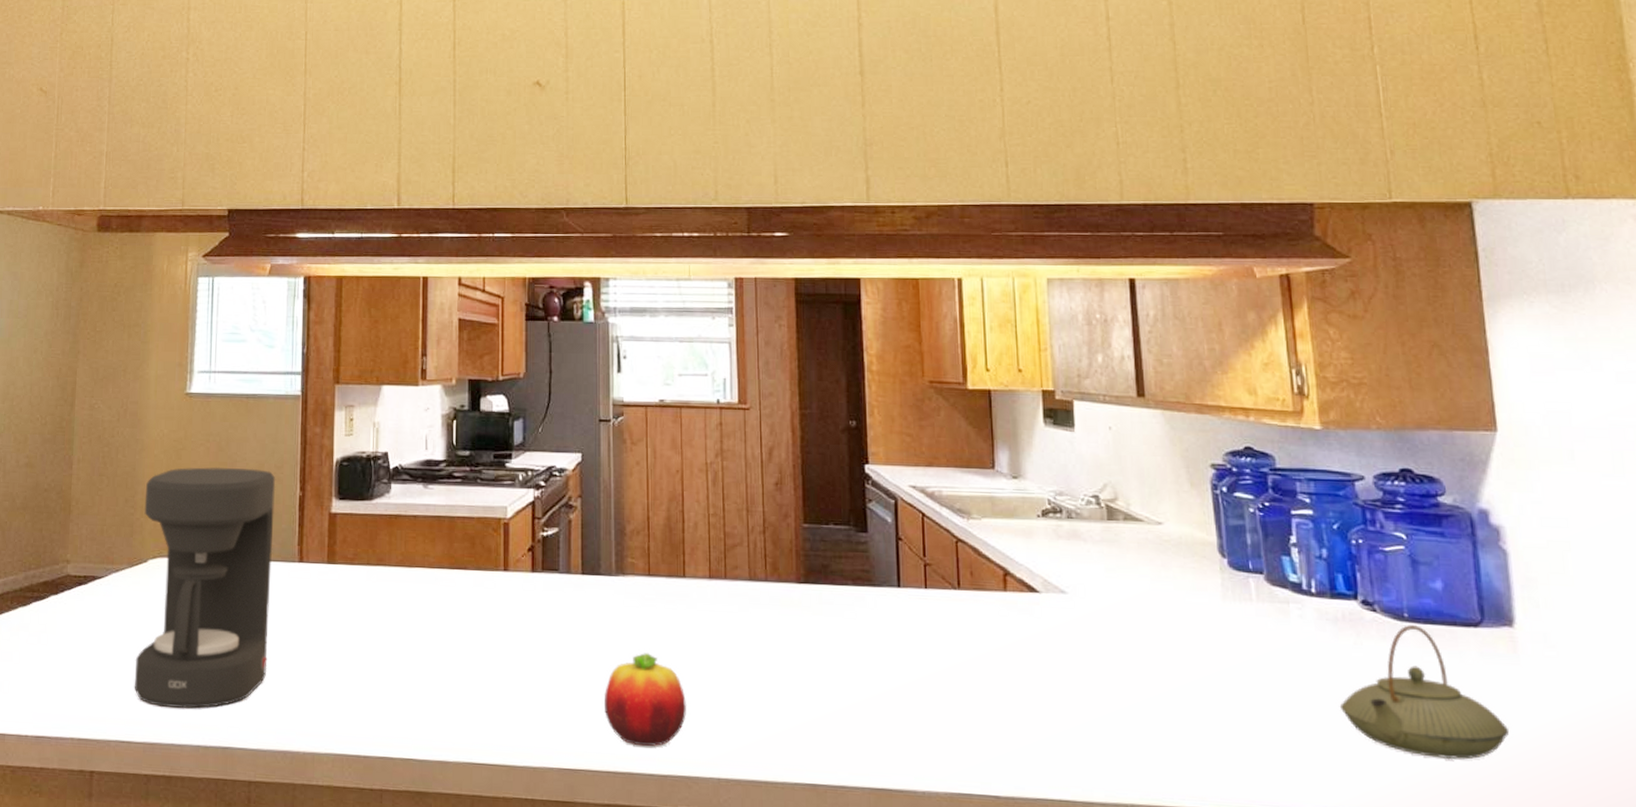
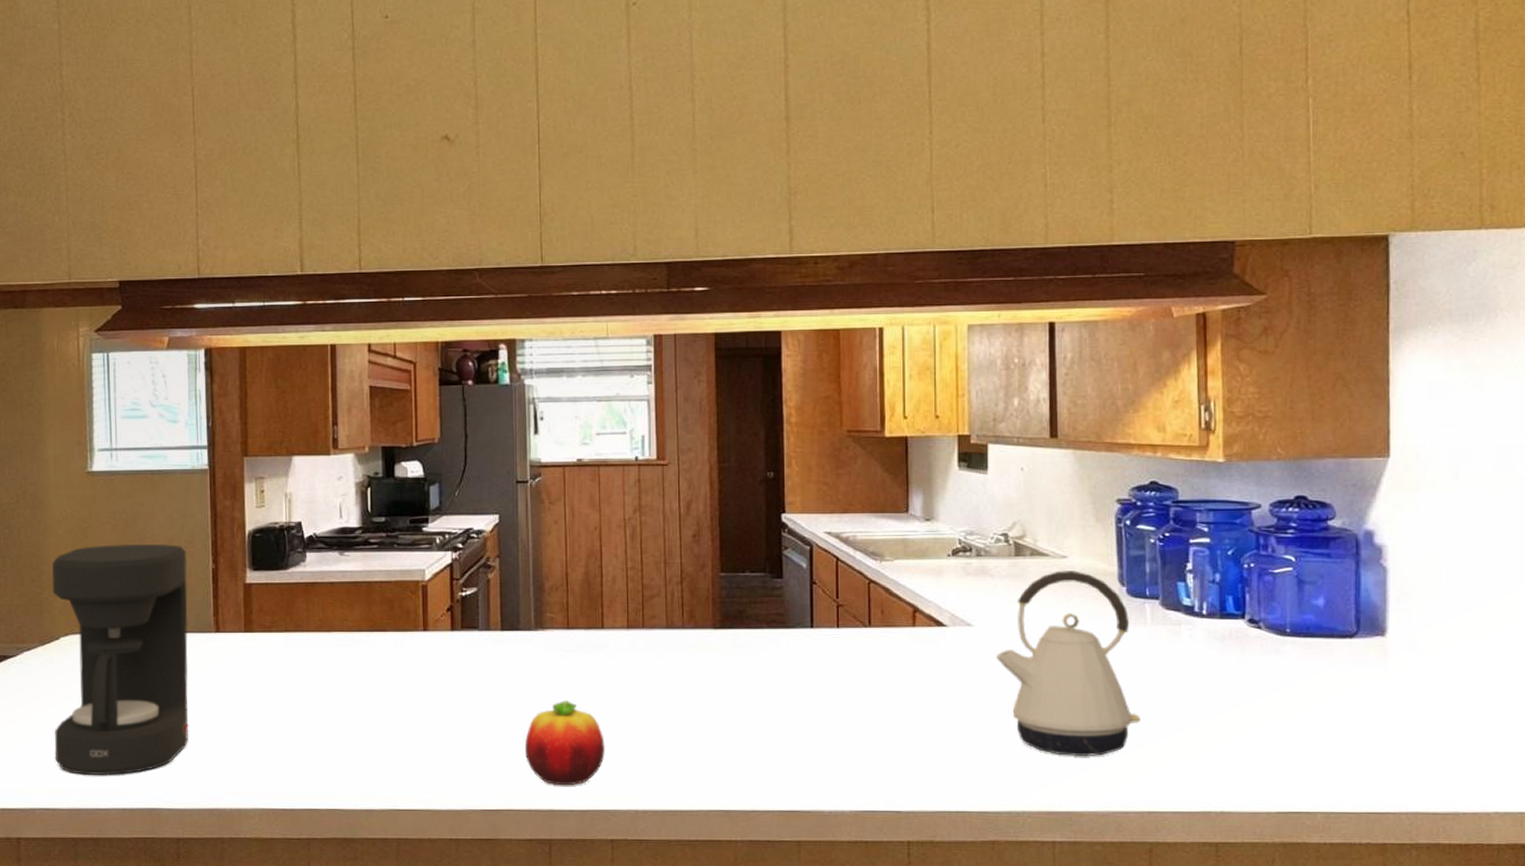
kettle: none [1094,538,1254,746] -> present [996,570,1141,757]
teapot: present [1340,625,1509,760] -> none [1221,639,1371,757]

